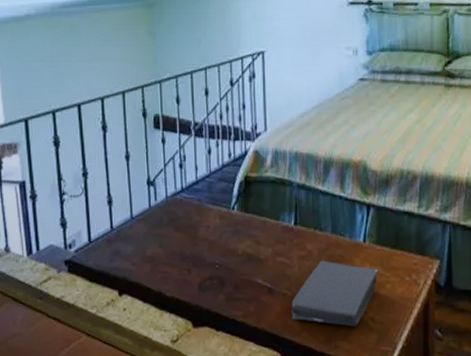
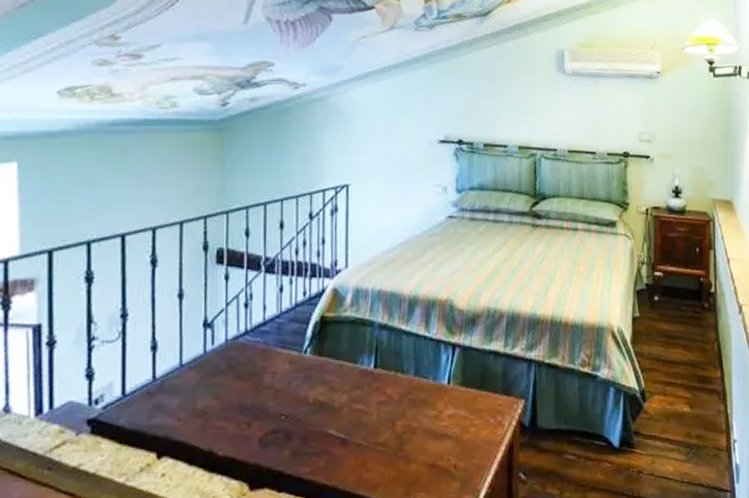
book: present [291,260,378,327] -> none [367,405,462,476]

